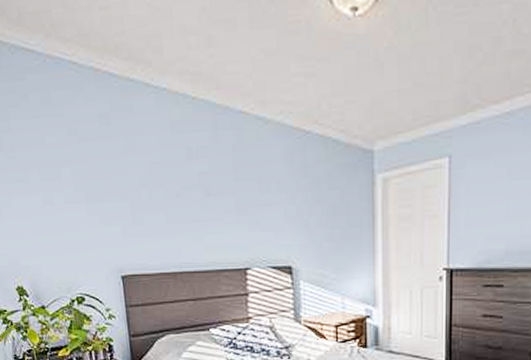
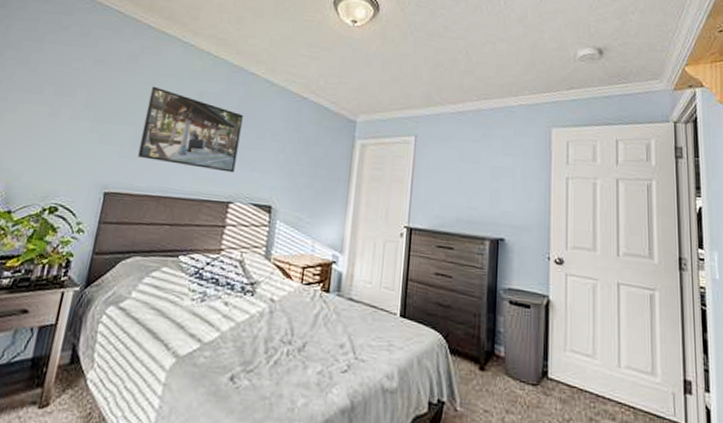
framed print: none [134,150,245,237] -> present [137,86,243,173]

